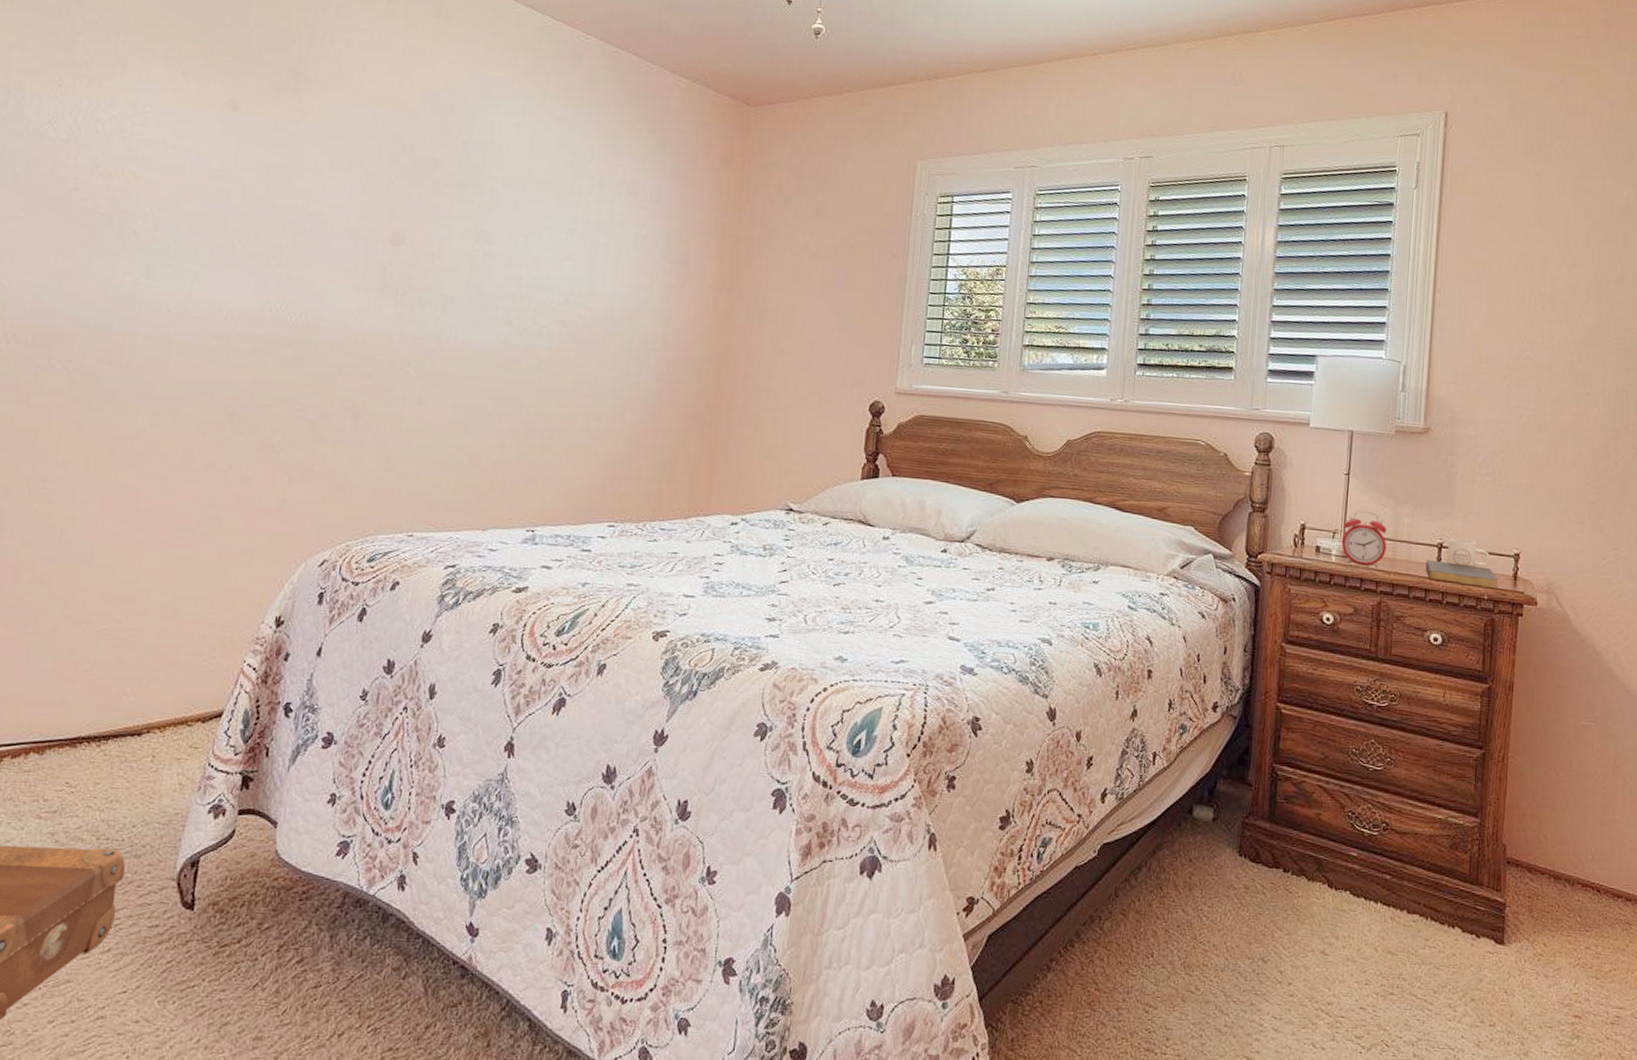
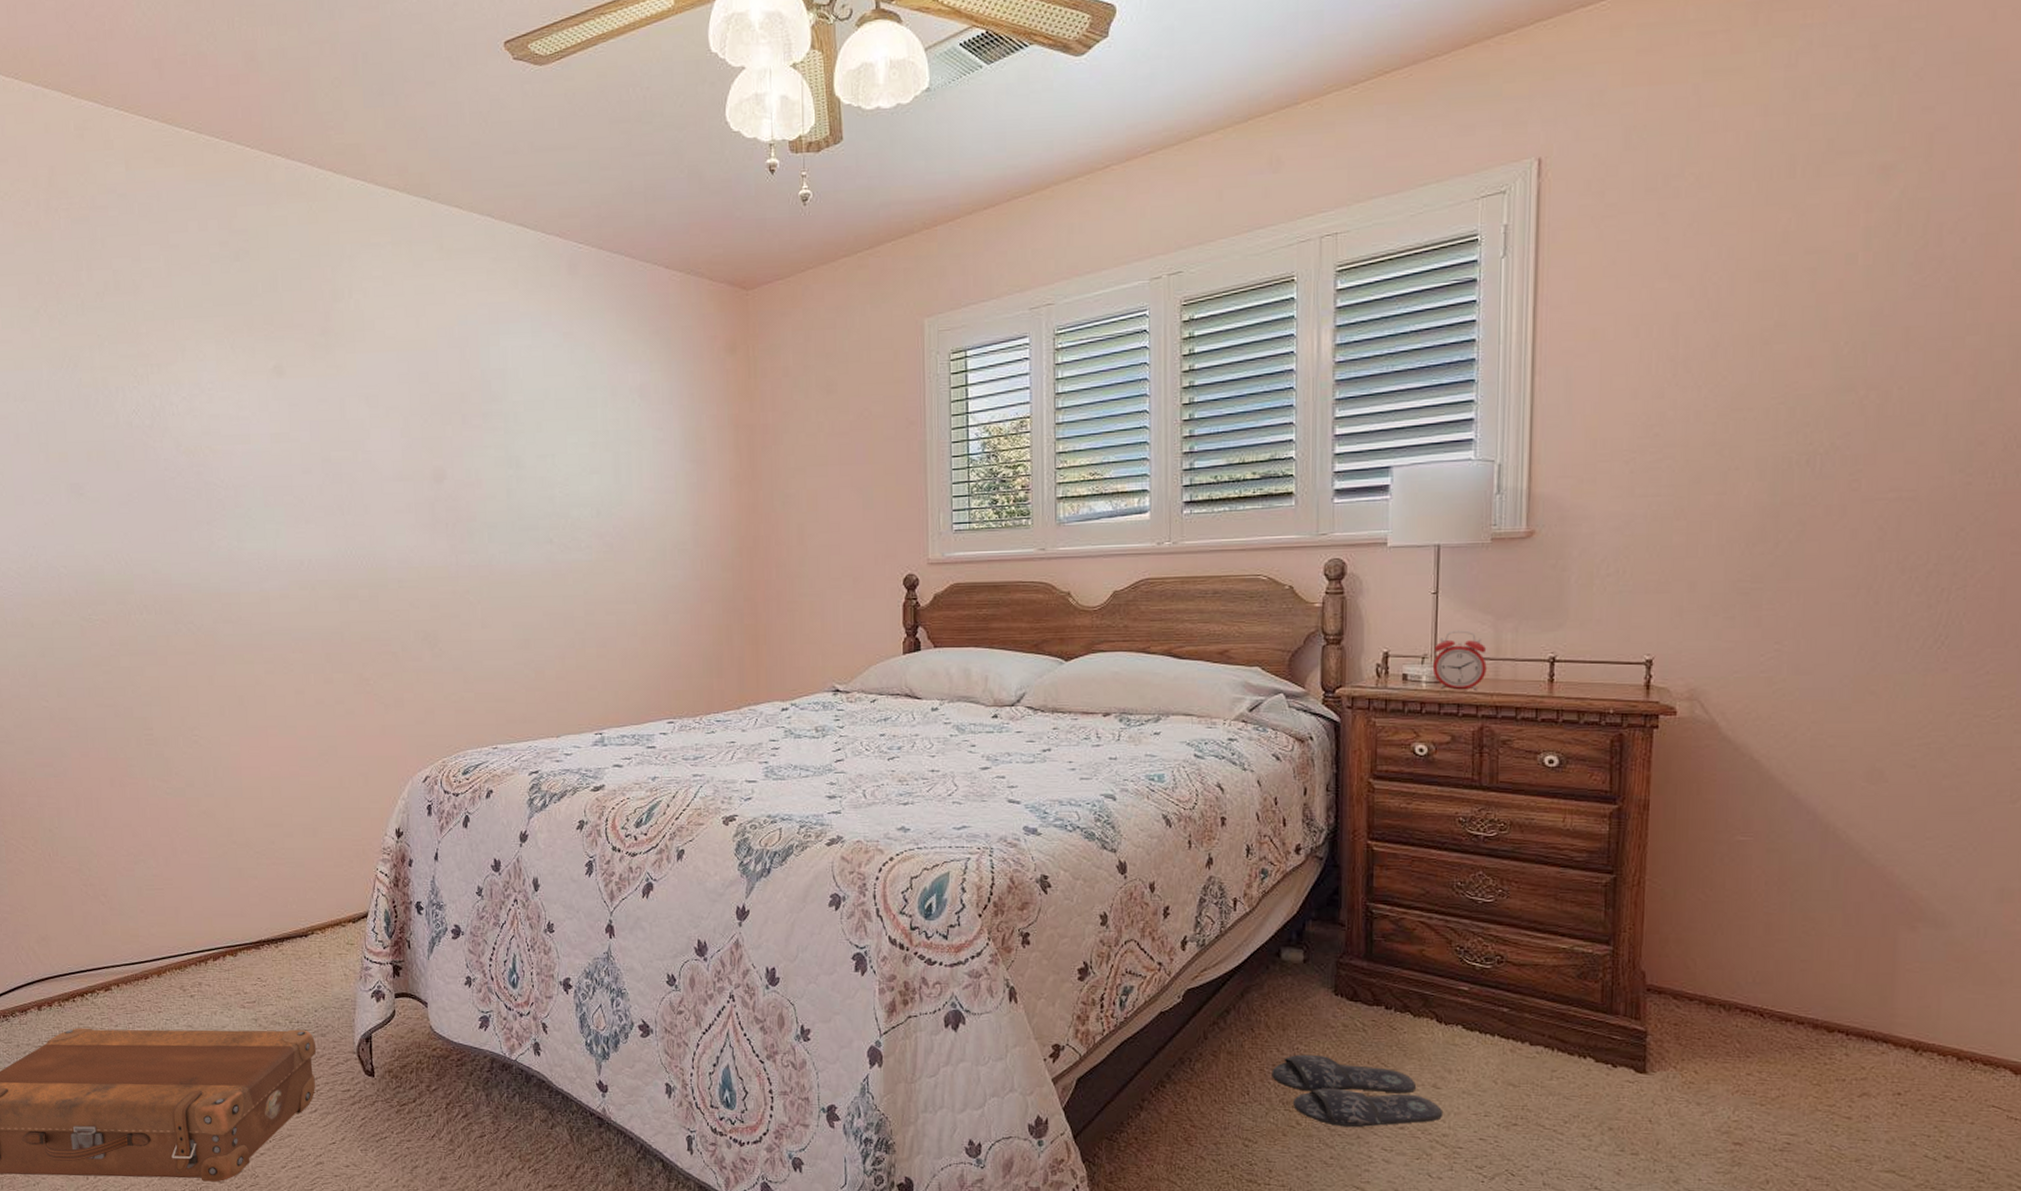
slippers: none [1176,915,1329,994] -> present [1272,1054,1444,1128]
book: present [1425,559,1498,591] -> none [1535,676,1626,703]
mug: present [1446,538,1489,567] -> none [1561,650,1614,680]

